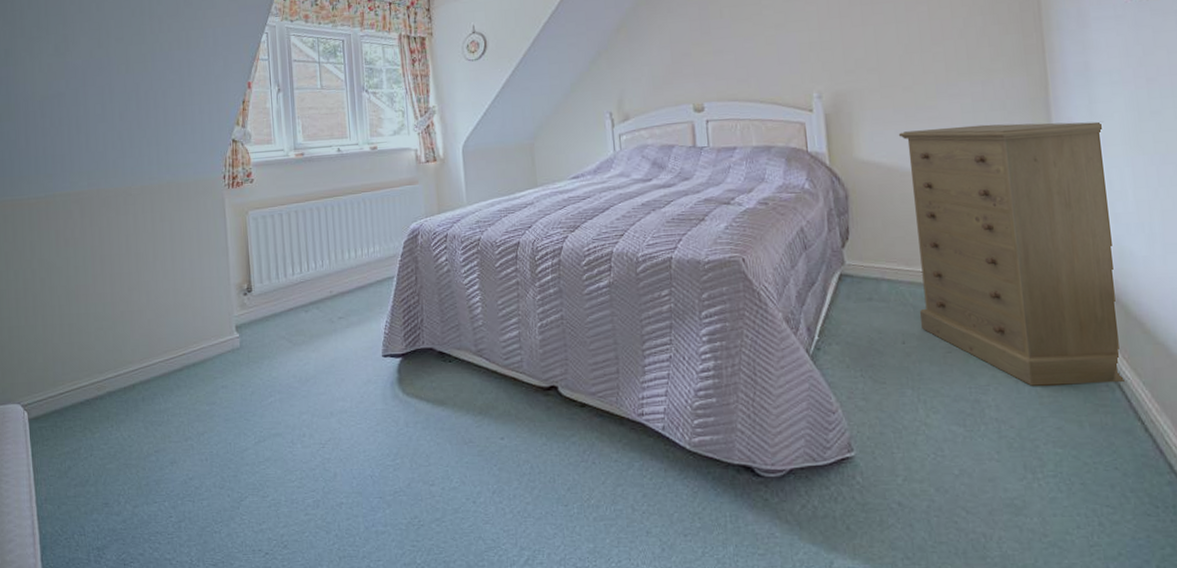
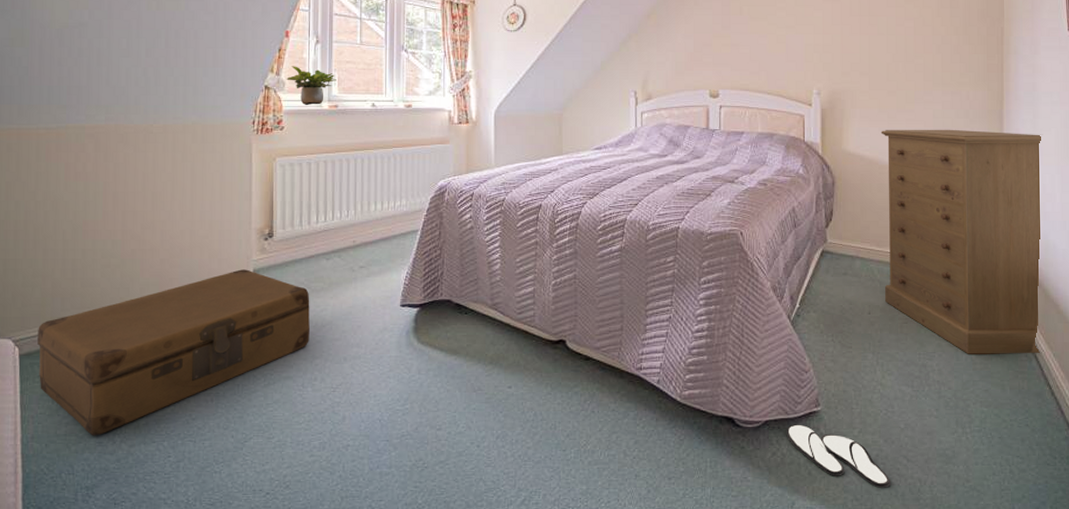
suitcase: none [43,326,295,497] -> present [37,269,310,436]
potted plant: none [252,116,301,157] -> present [286,66,336,106]
slippers: none [815,472,948,545] -> present [786,424,890,488]

